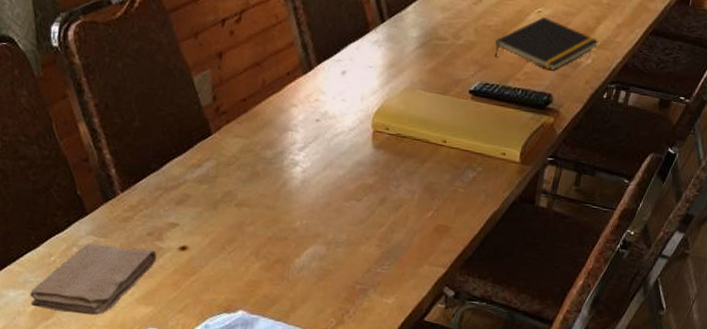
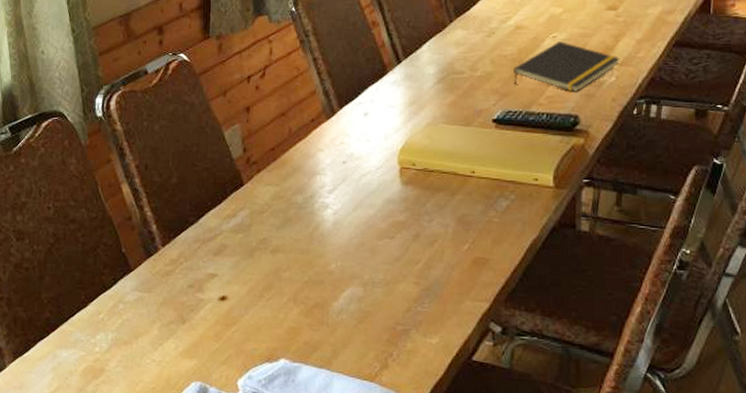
washcloth: present [30,243,157,316] -> none [81,299,198,372]

